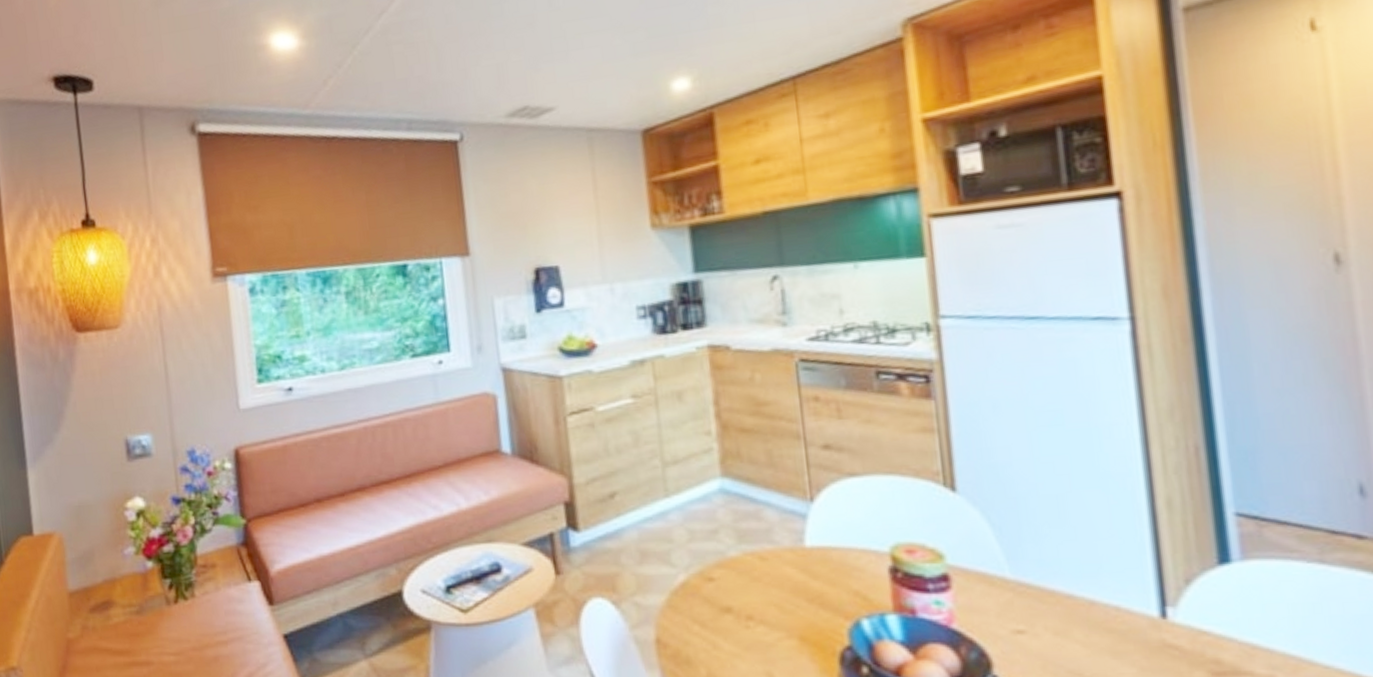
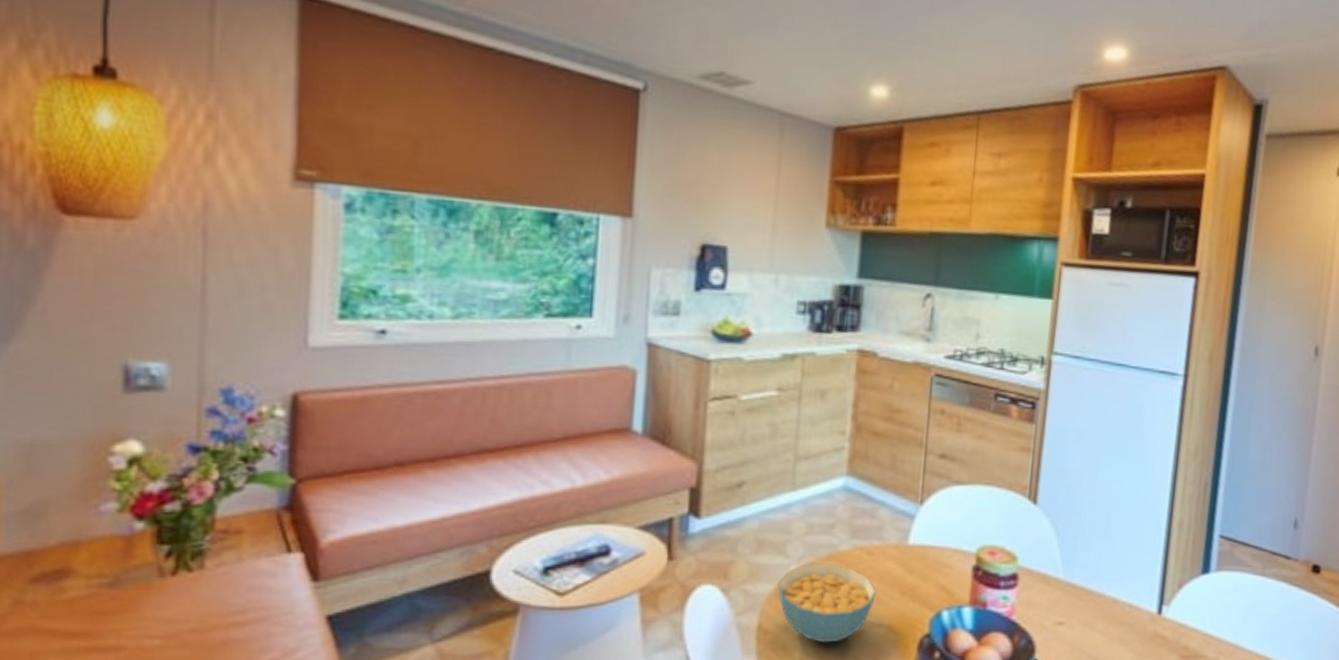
cereal bowl: none [668,571,779,657] -> present [777,563,876,643]

